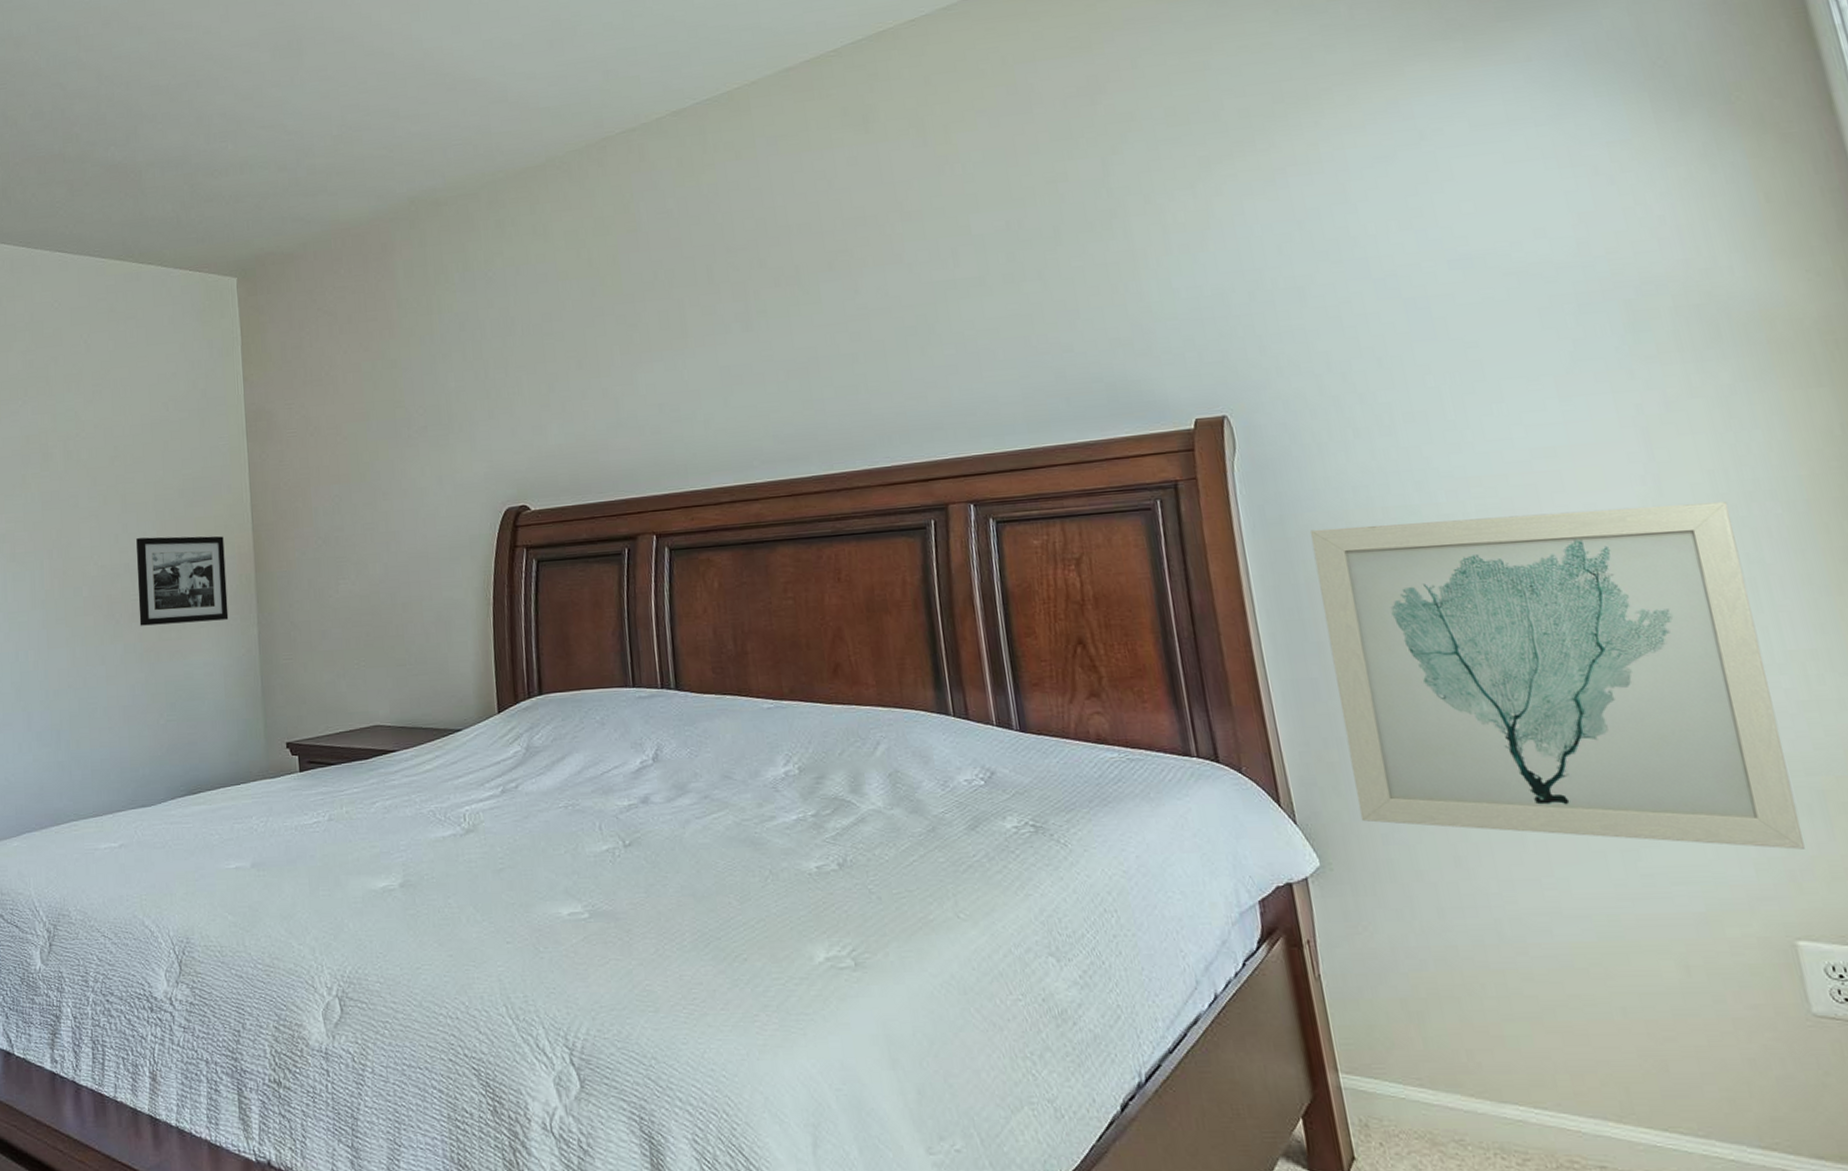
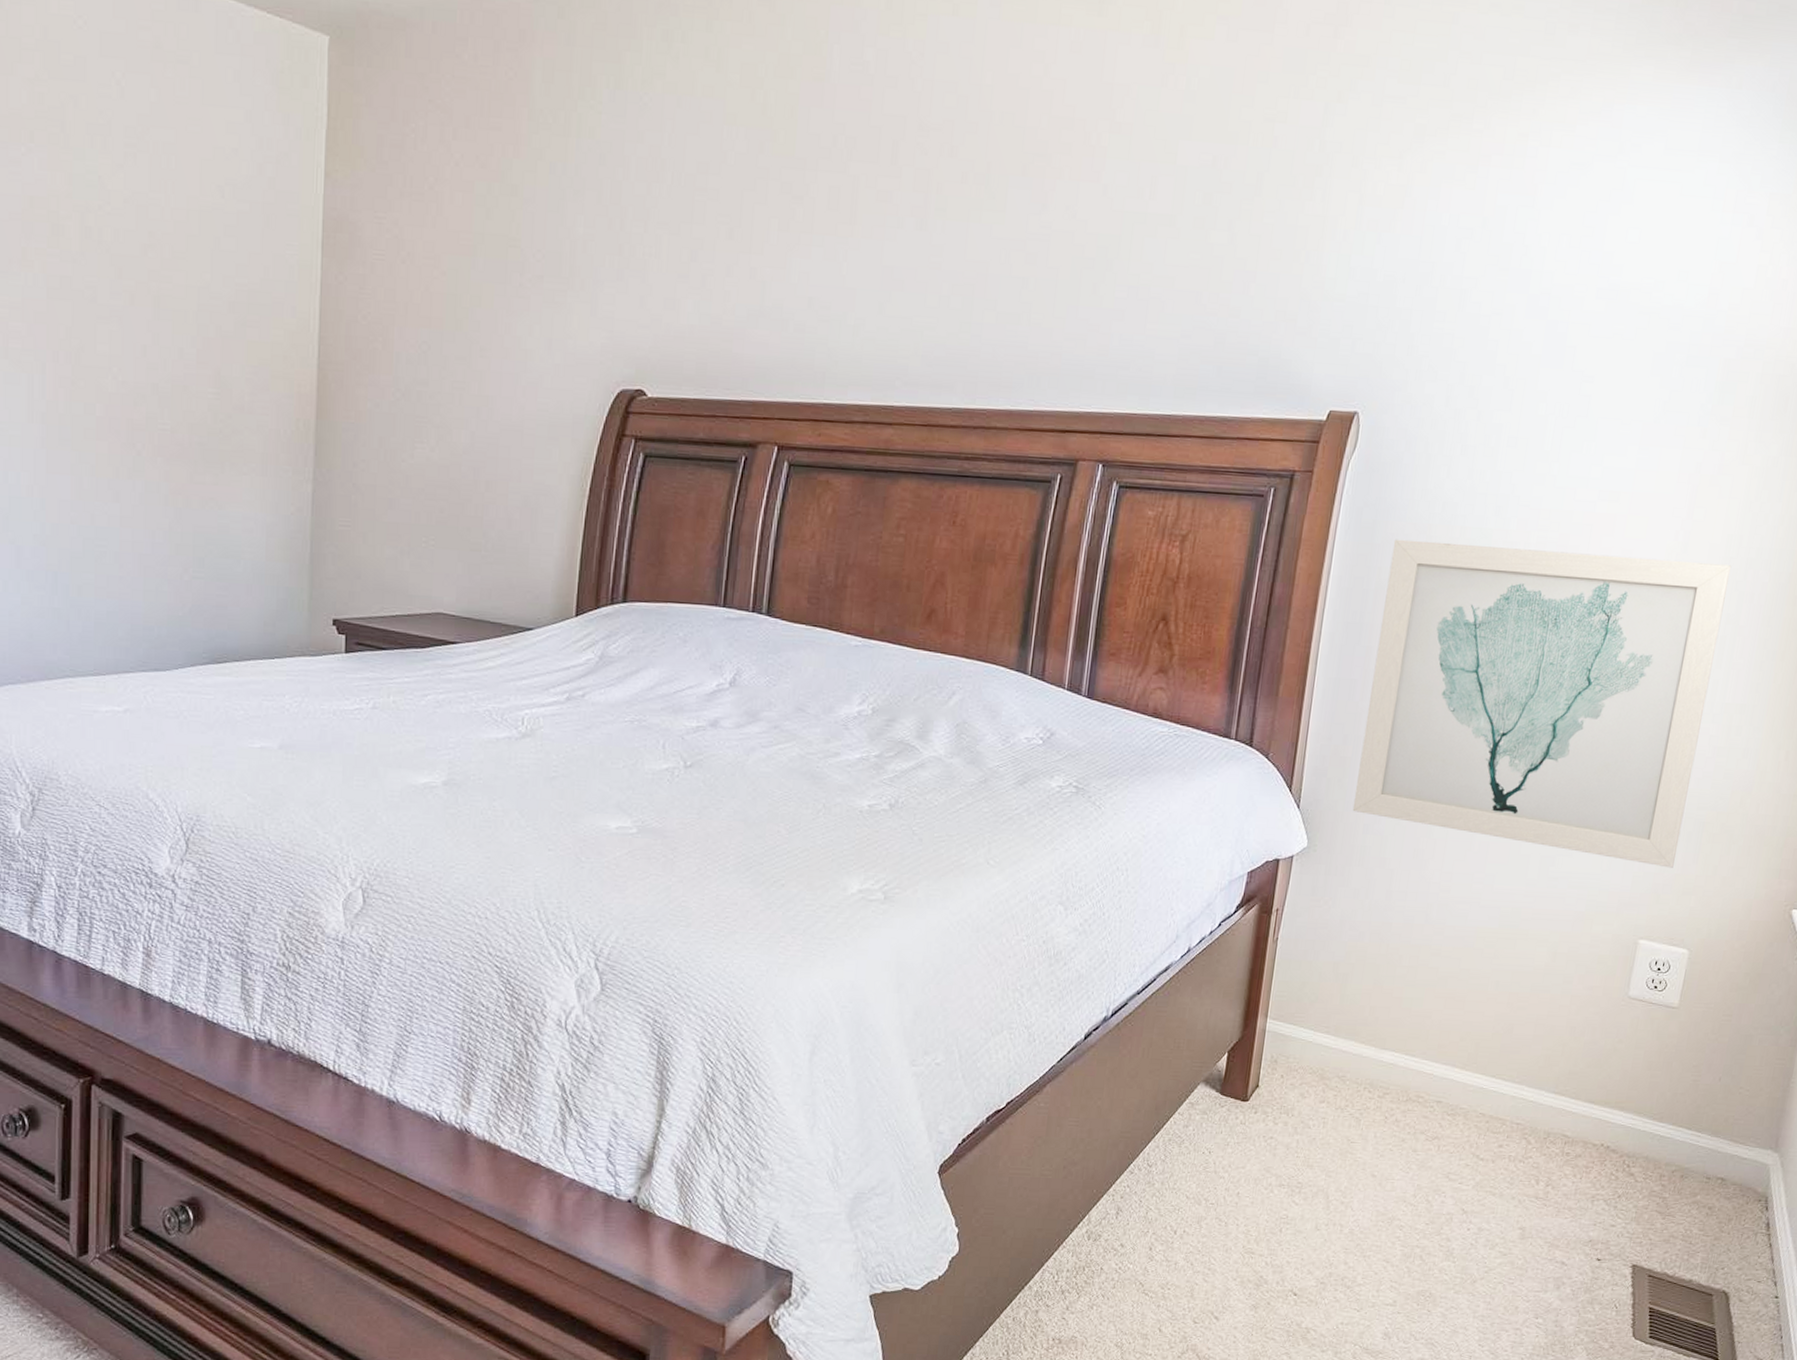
picture frame: present [136,536,229,626] -> none [167,354,281,470]

